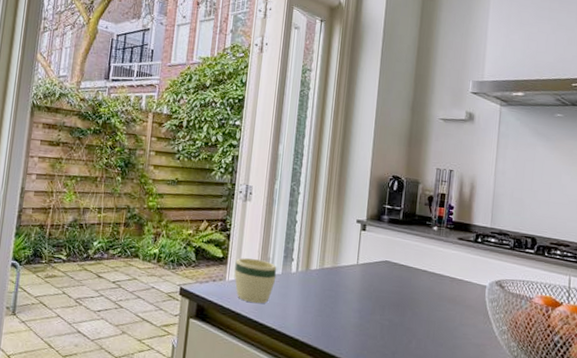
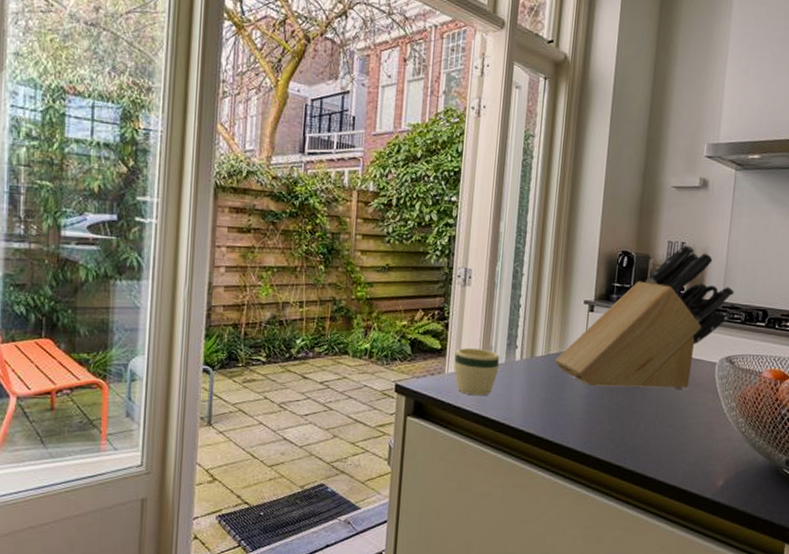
knife block: none [328,171,503,310] -> present [554,244,735,389]

